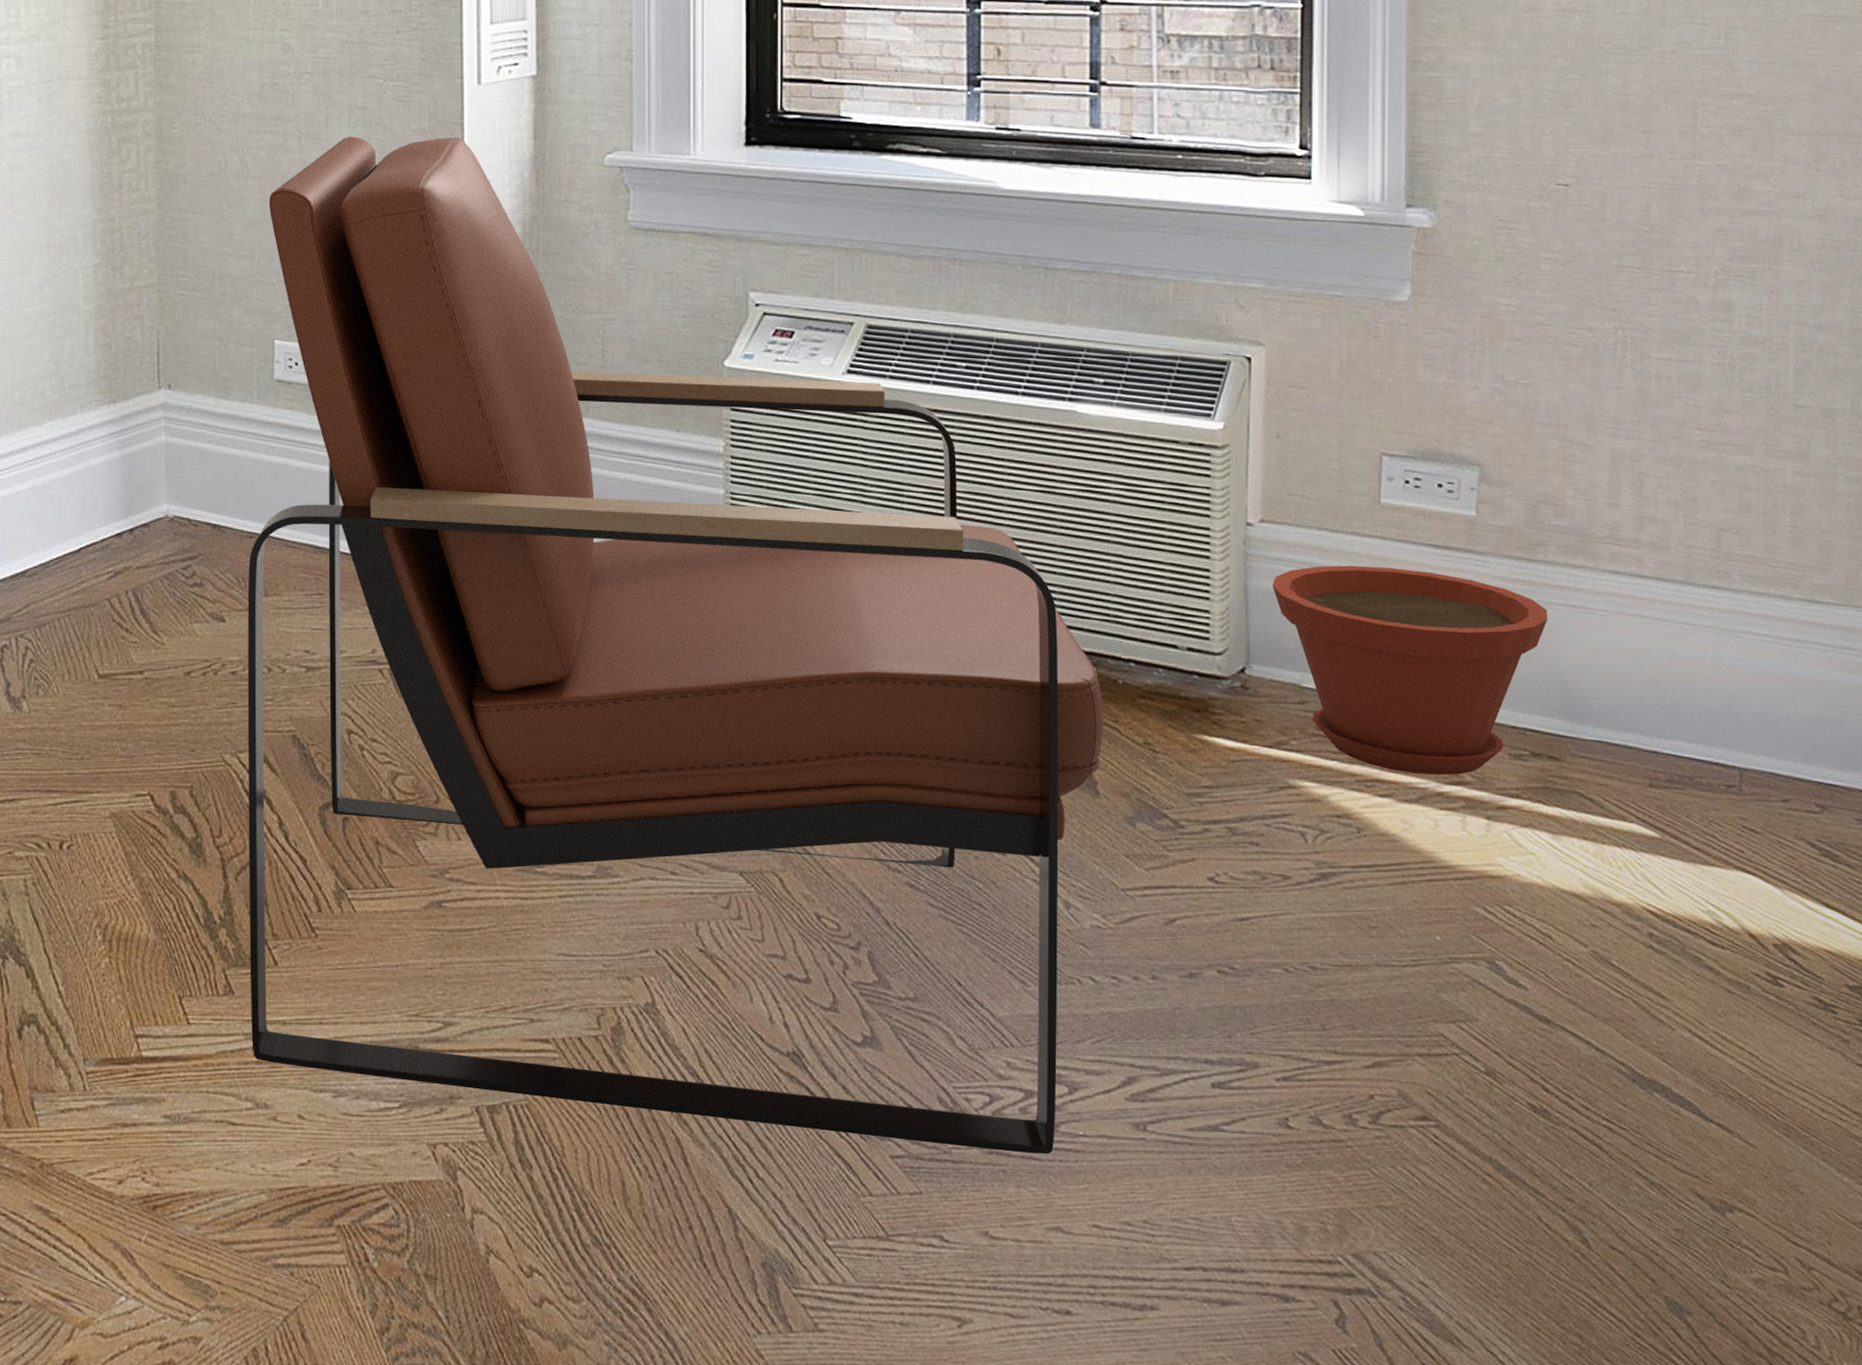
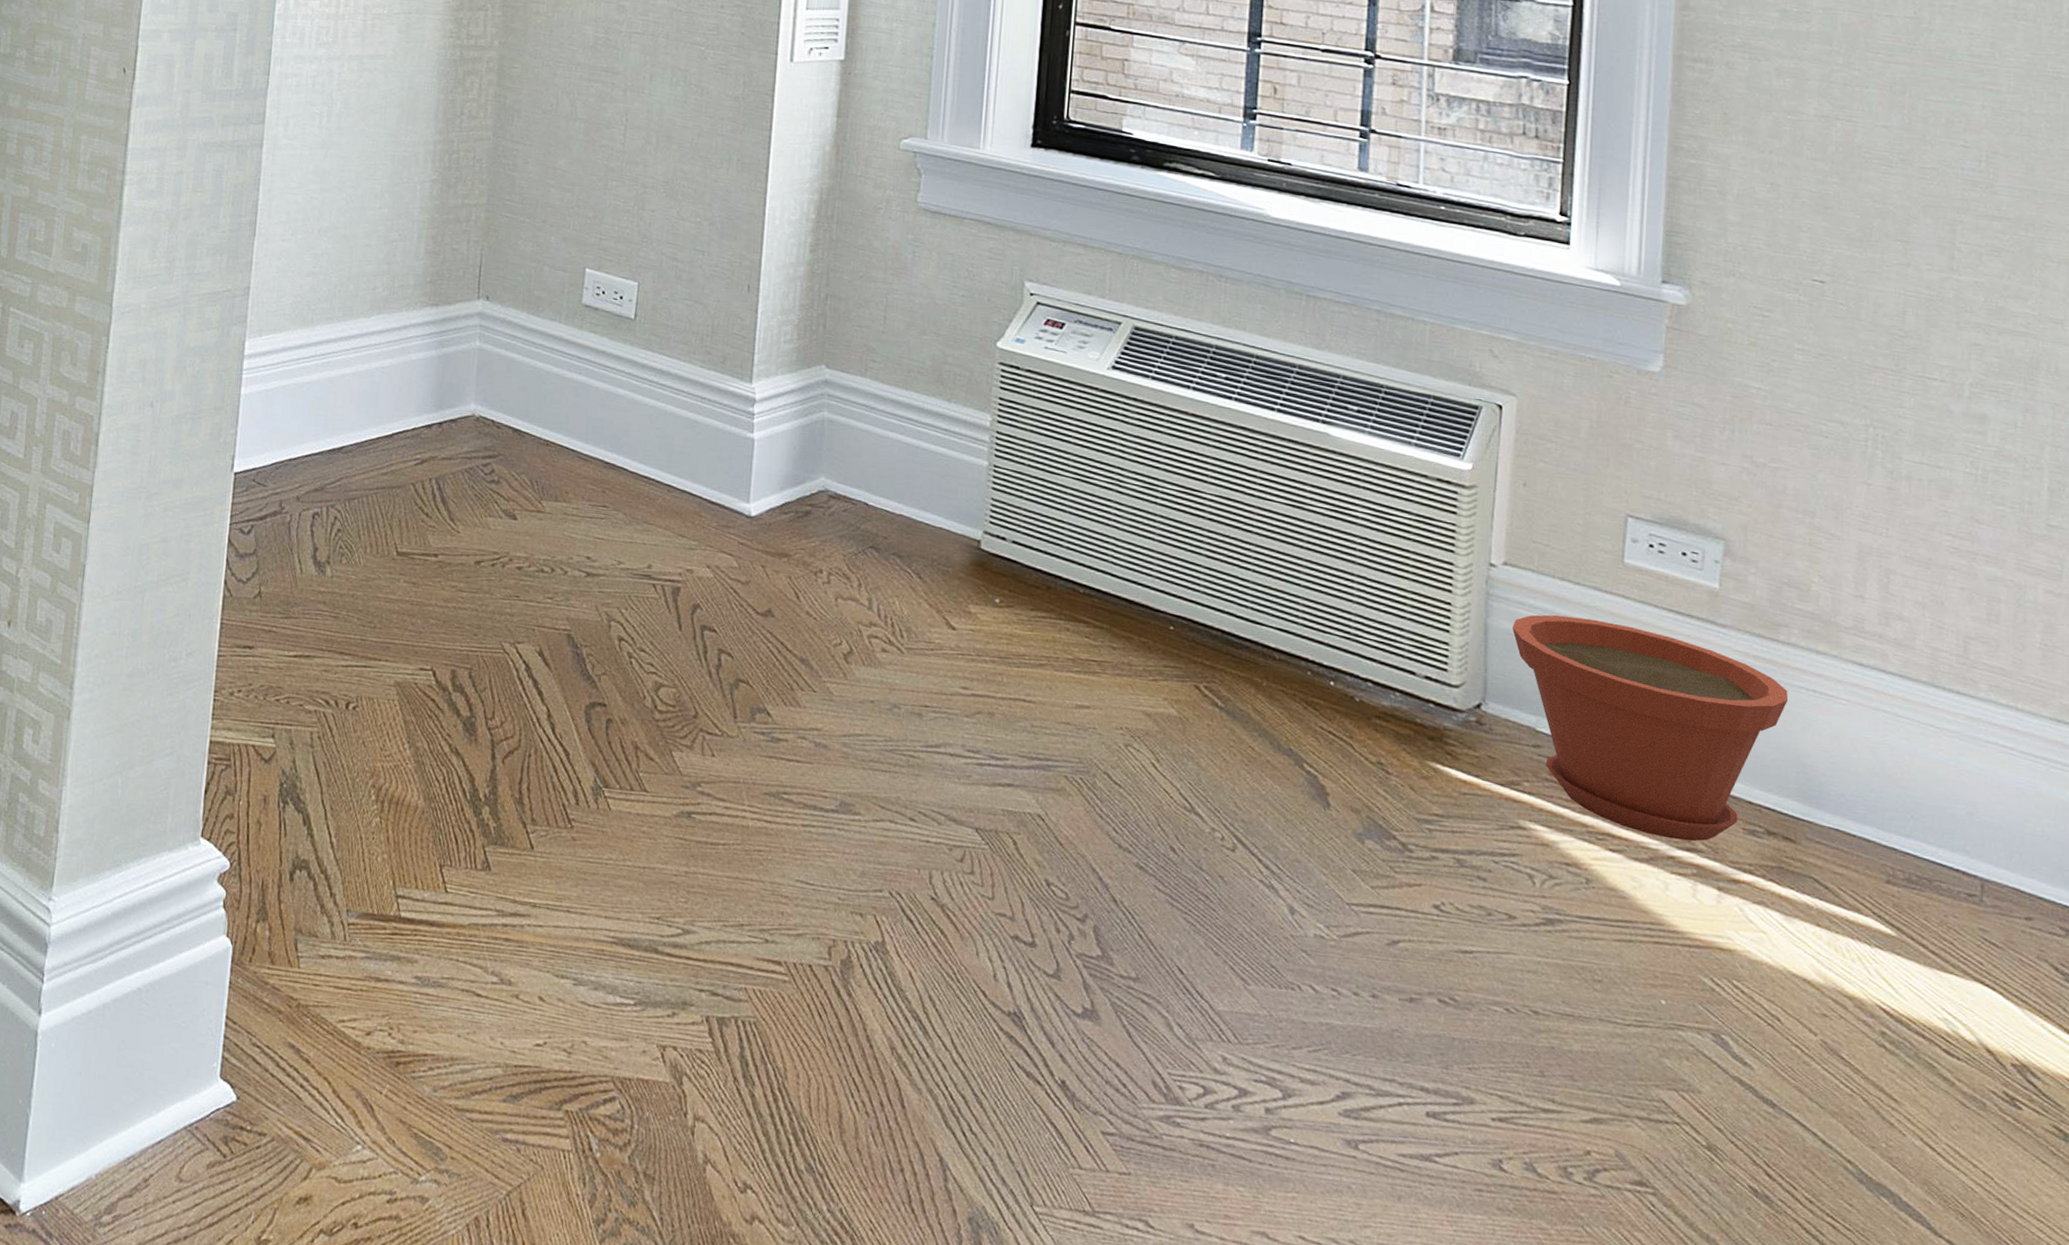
armchair: present [247,136,1104,1155] -> none [503,94,1339,1157]

